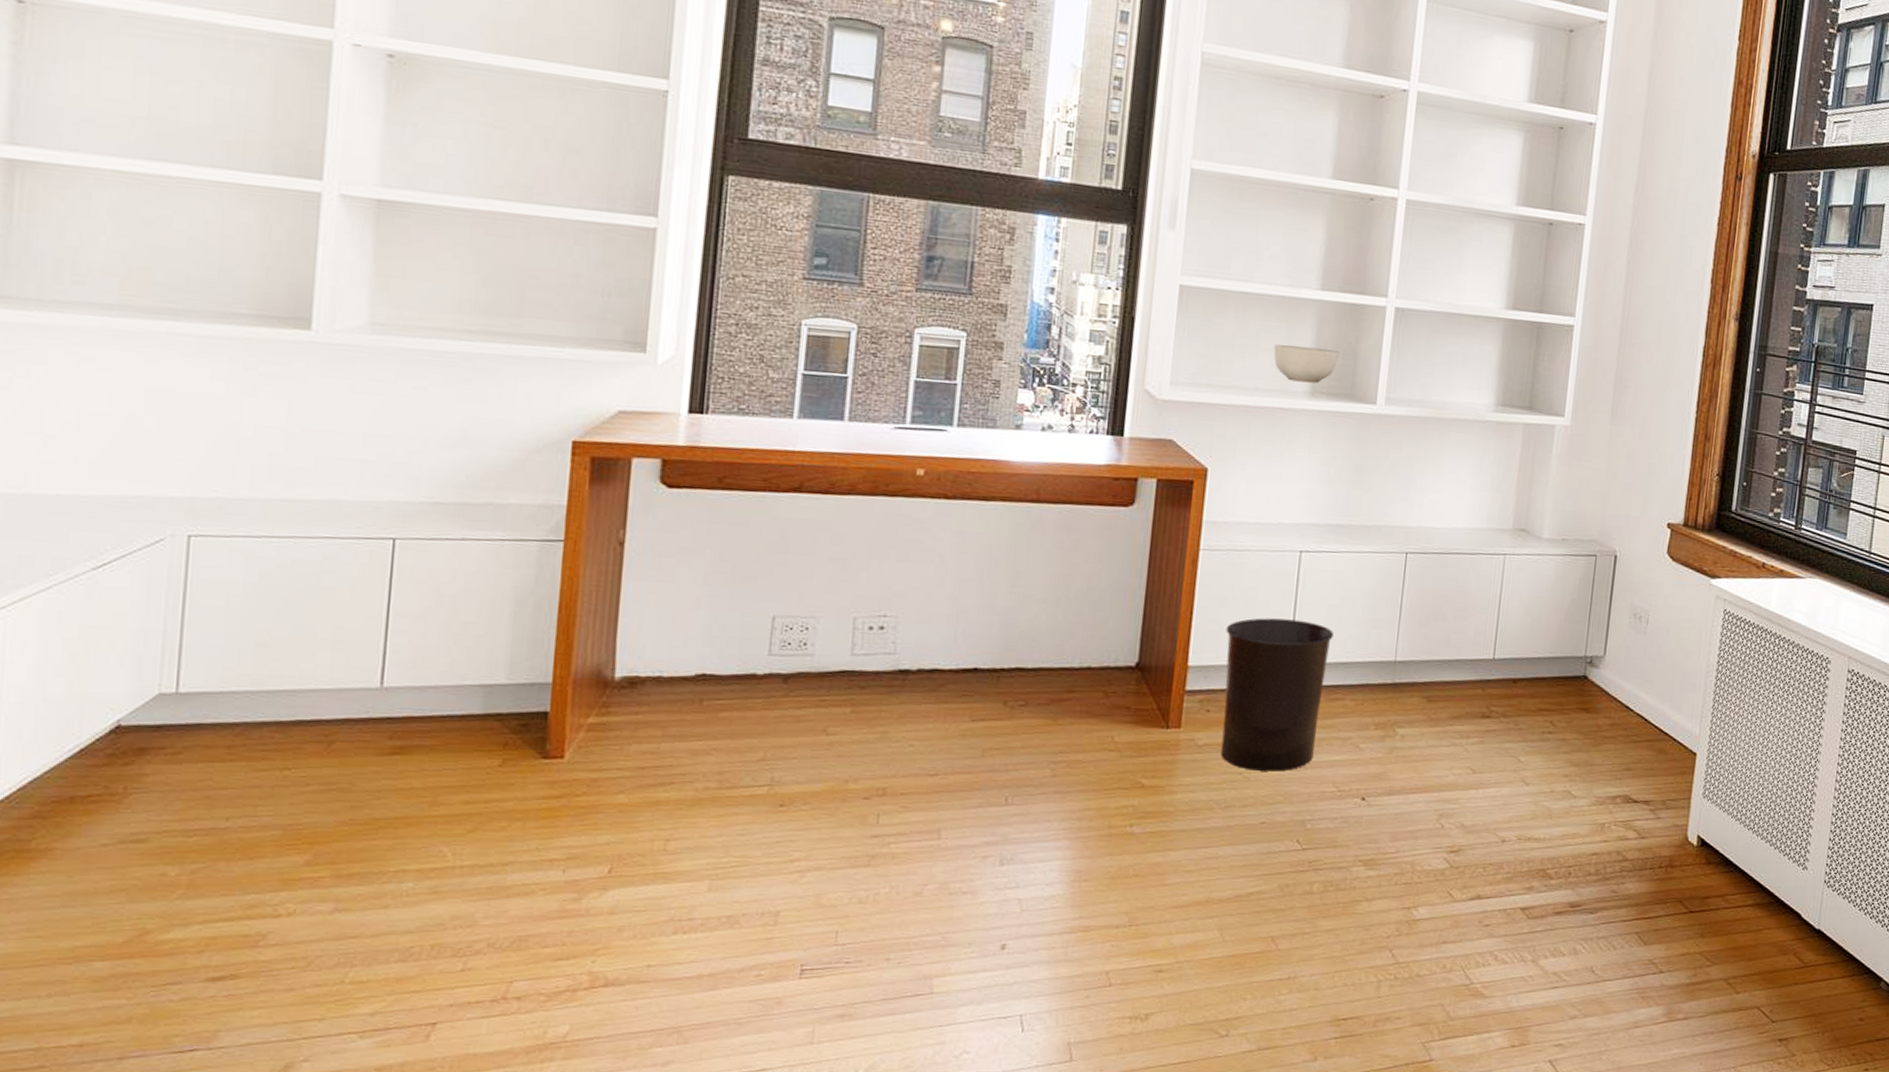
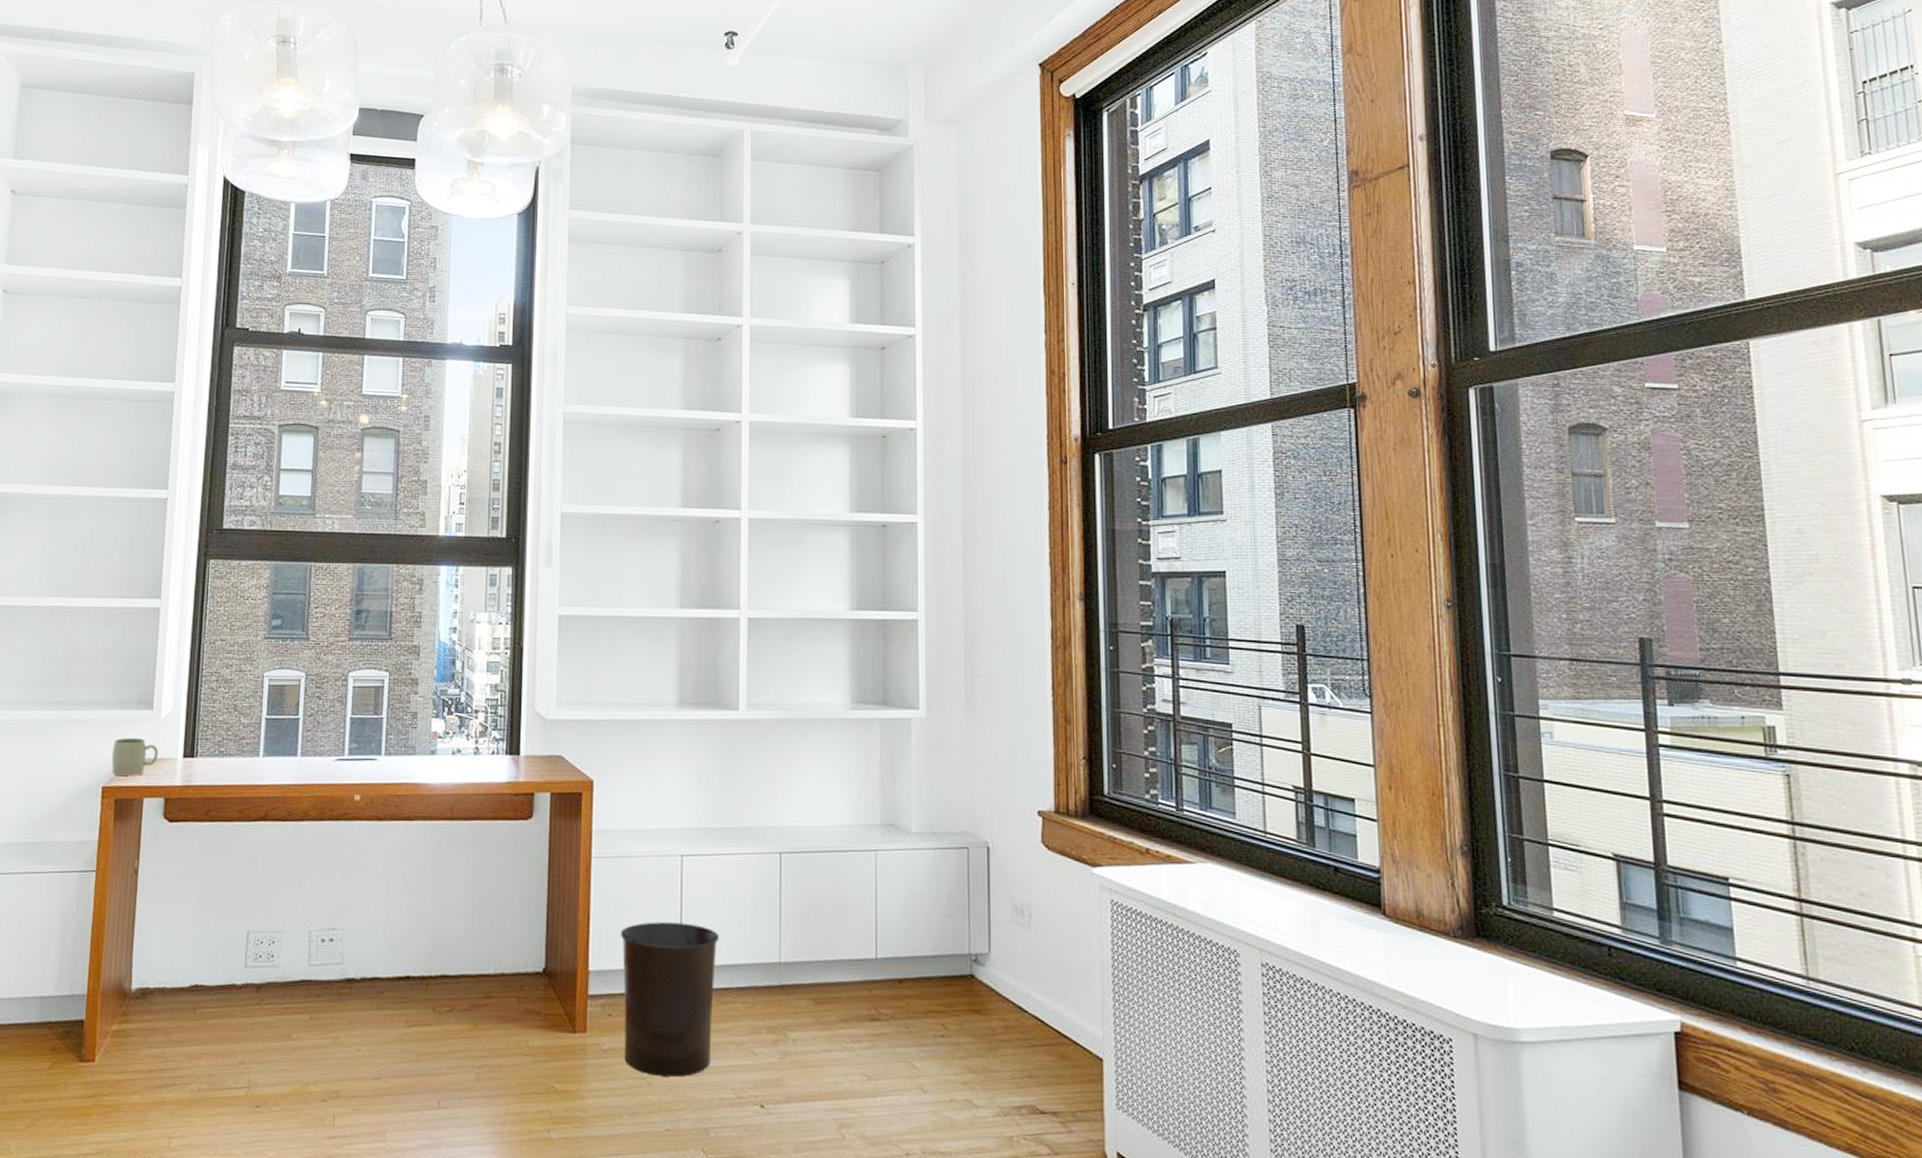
mug: none [585,384,654,432] -> present [111,737,159,777]
bowl: present [1273,344,1340,384] -> none [643,660,701,695]

